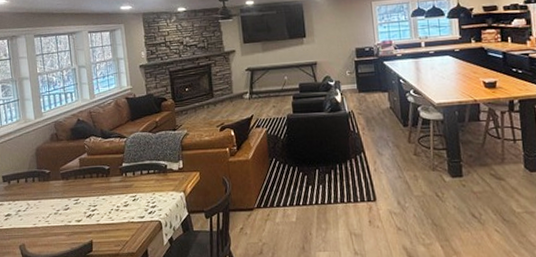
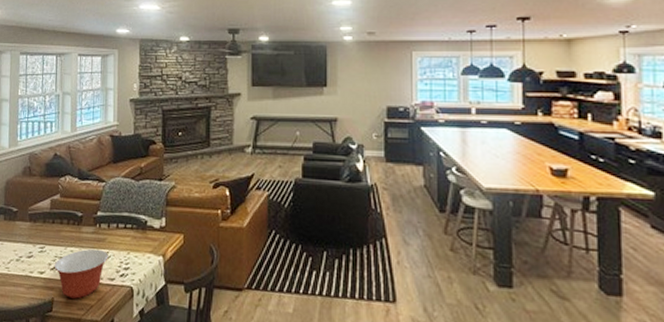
mixing bowl: none [89,194,137,238] -> present [54,248,108,299]

